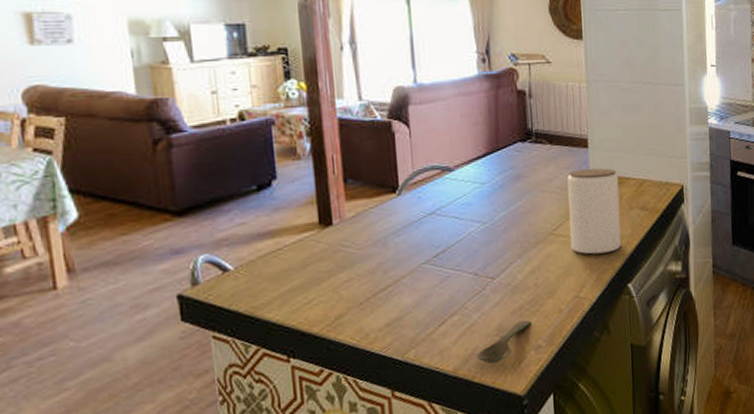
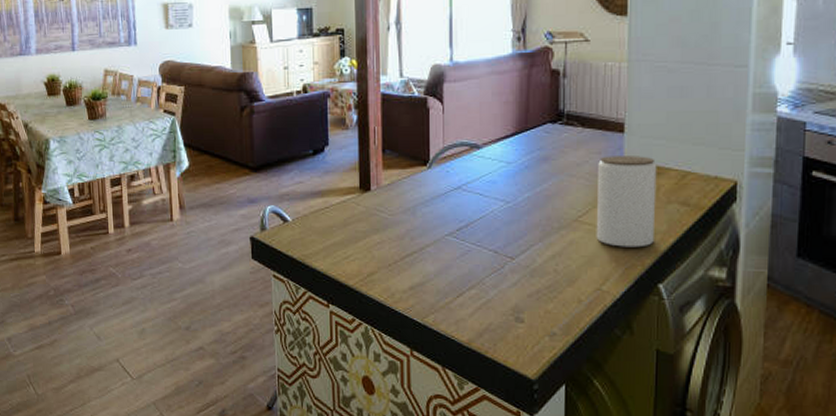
spoon: present [476,320,533,364] -> none [490,304,549,343]

